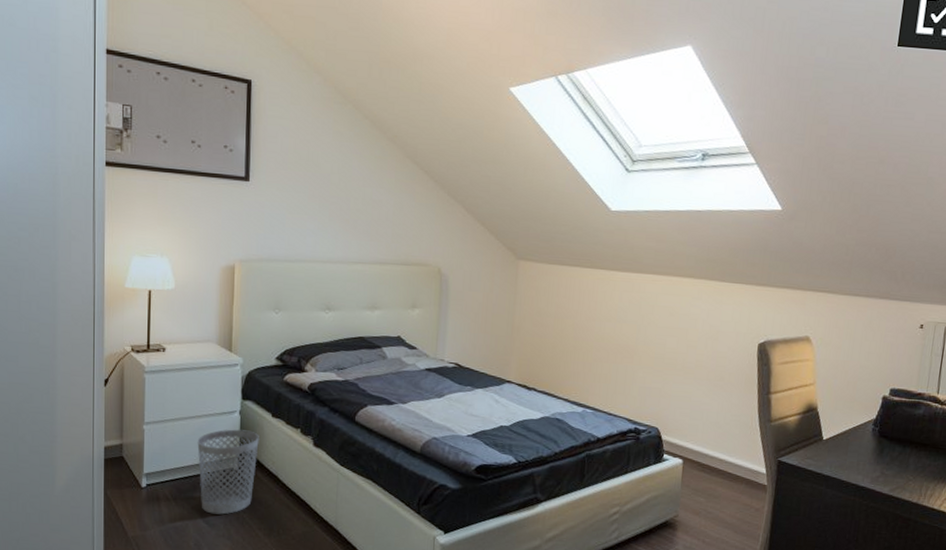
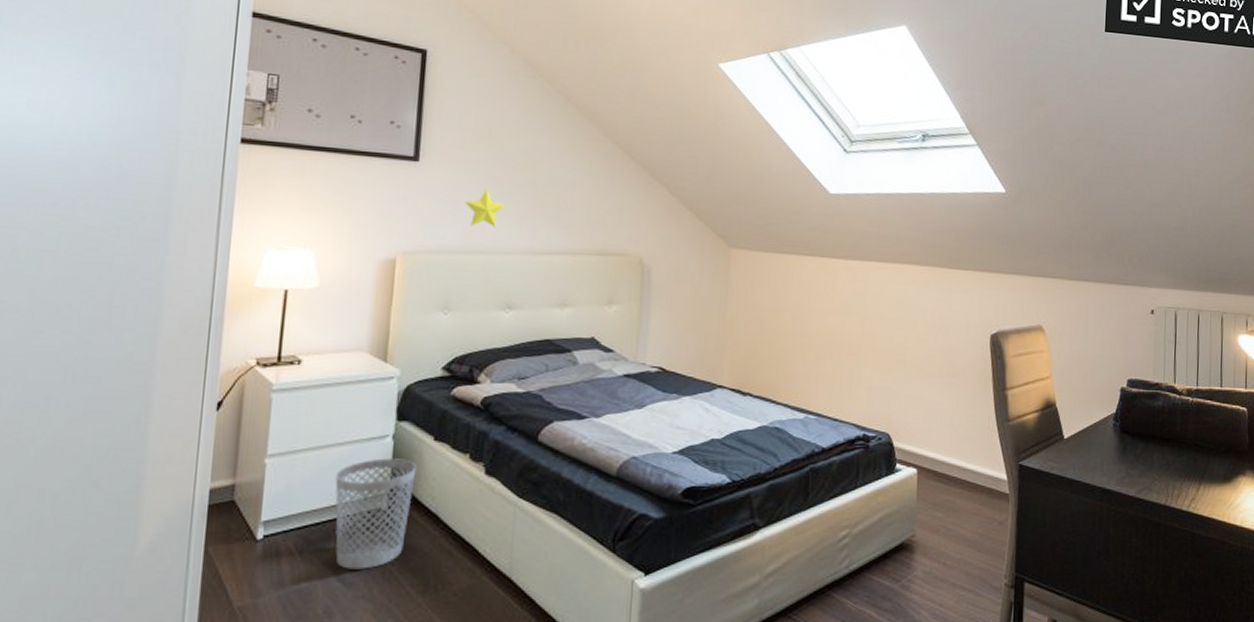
decorative star: none [288,206,323,240] -> present [464,189,506,228]

